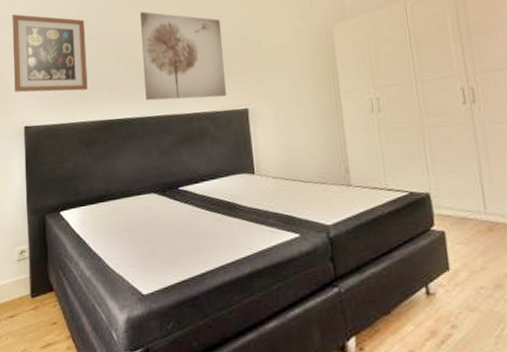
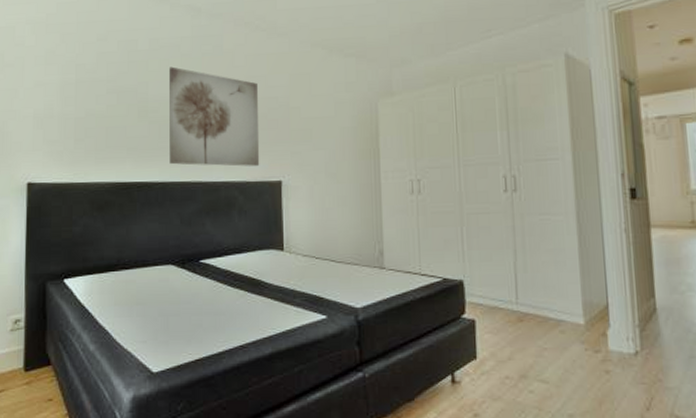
wall art: present [12,14,88,93] -> none [17,56,105,148]

